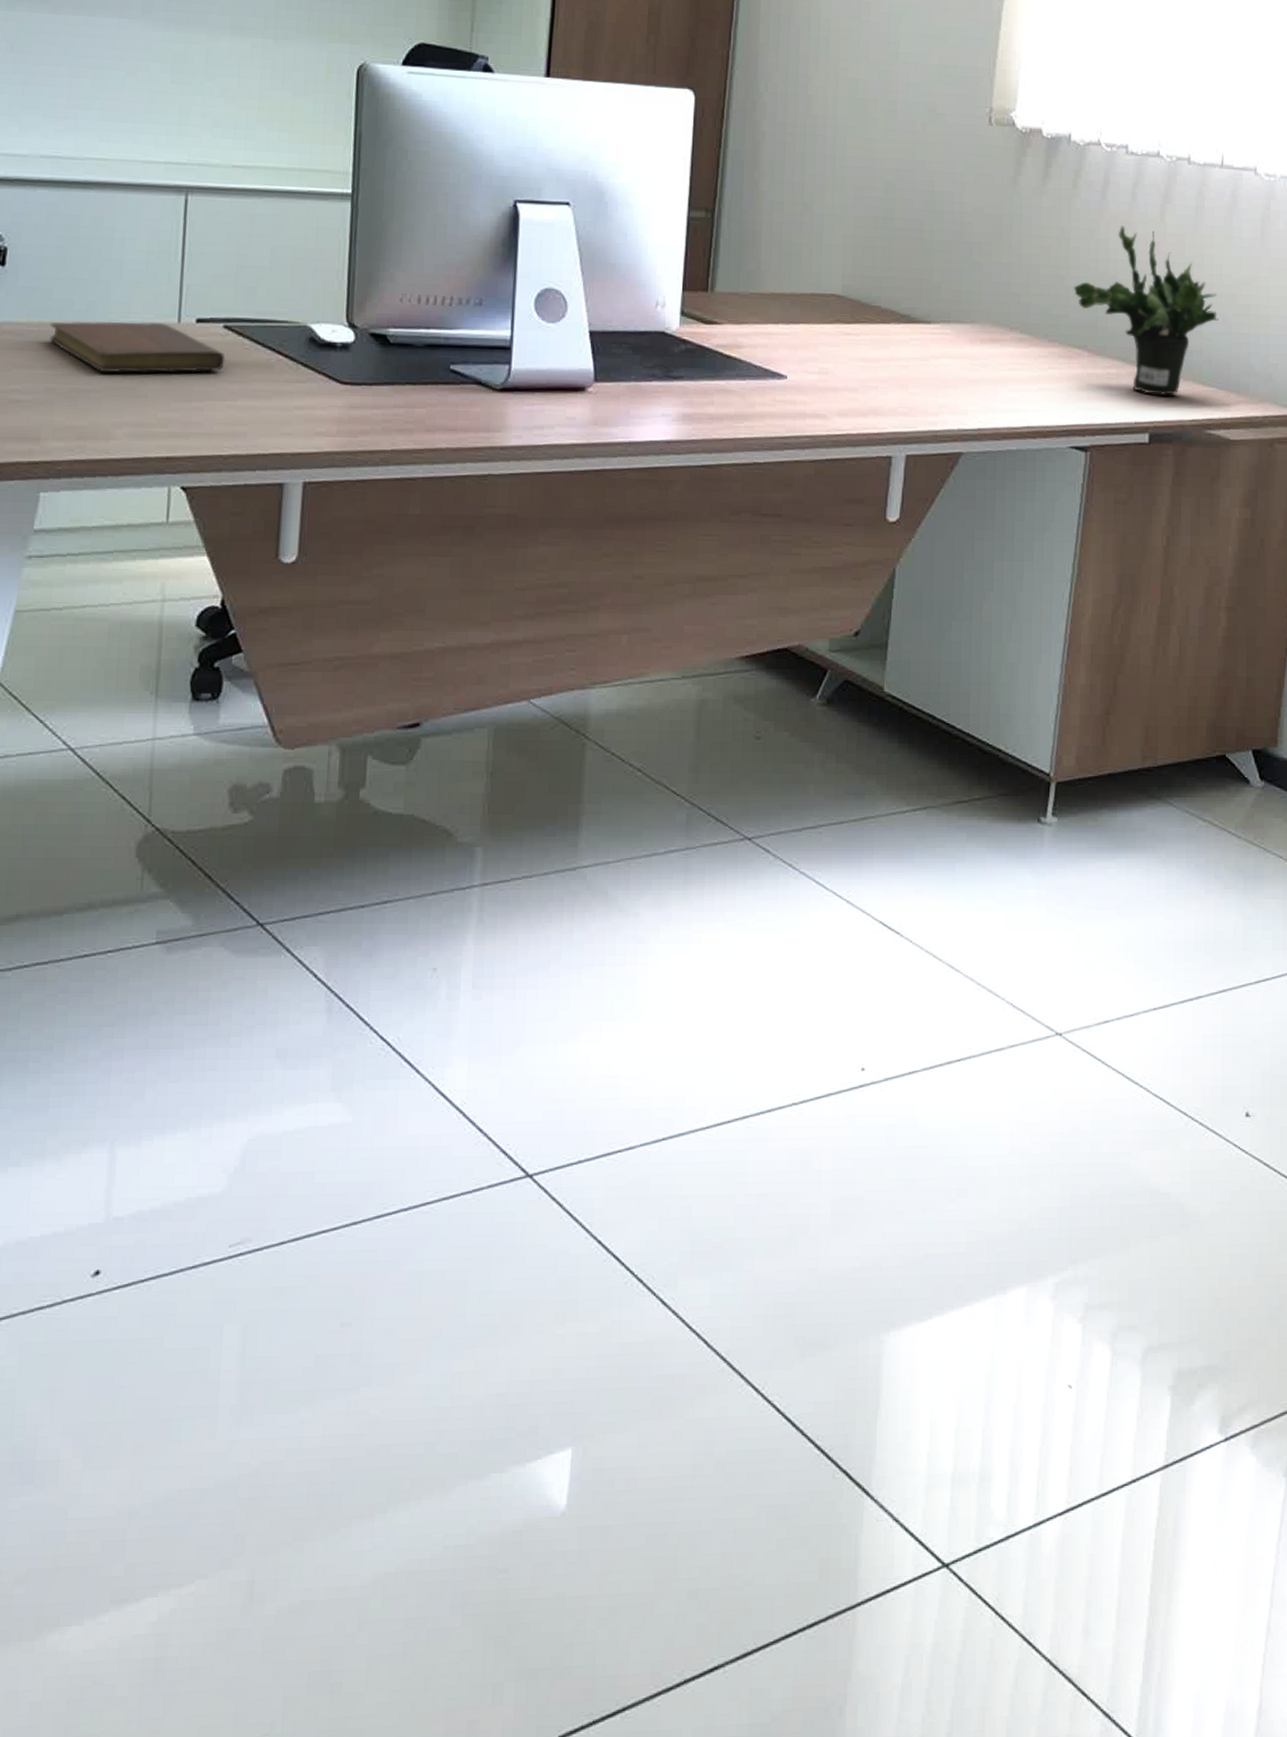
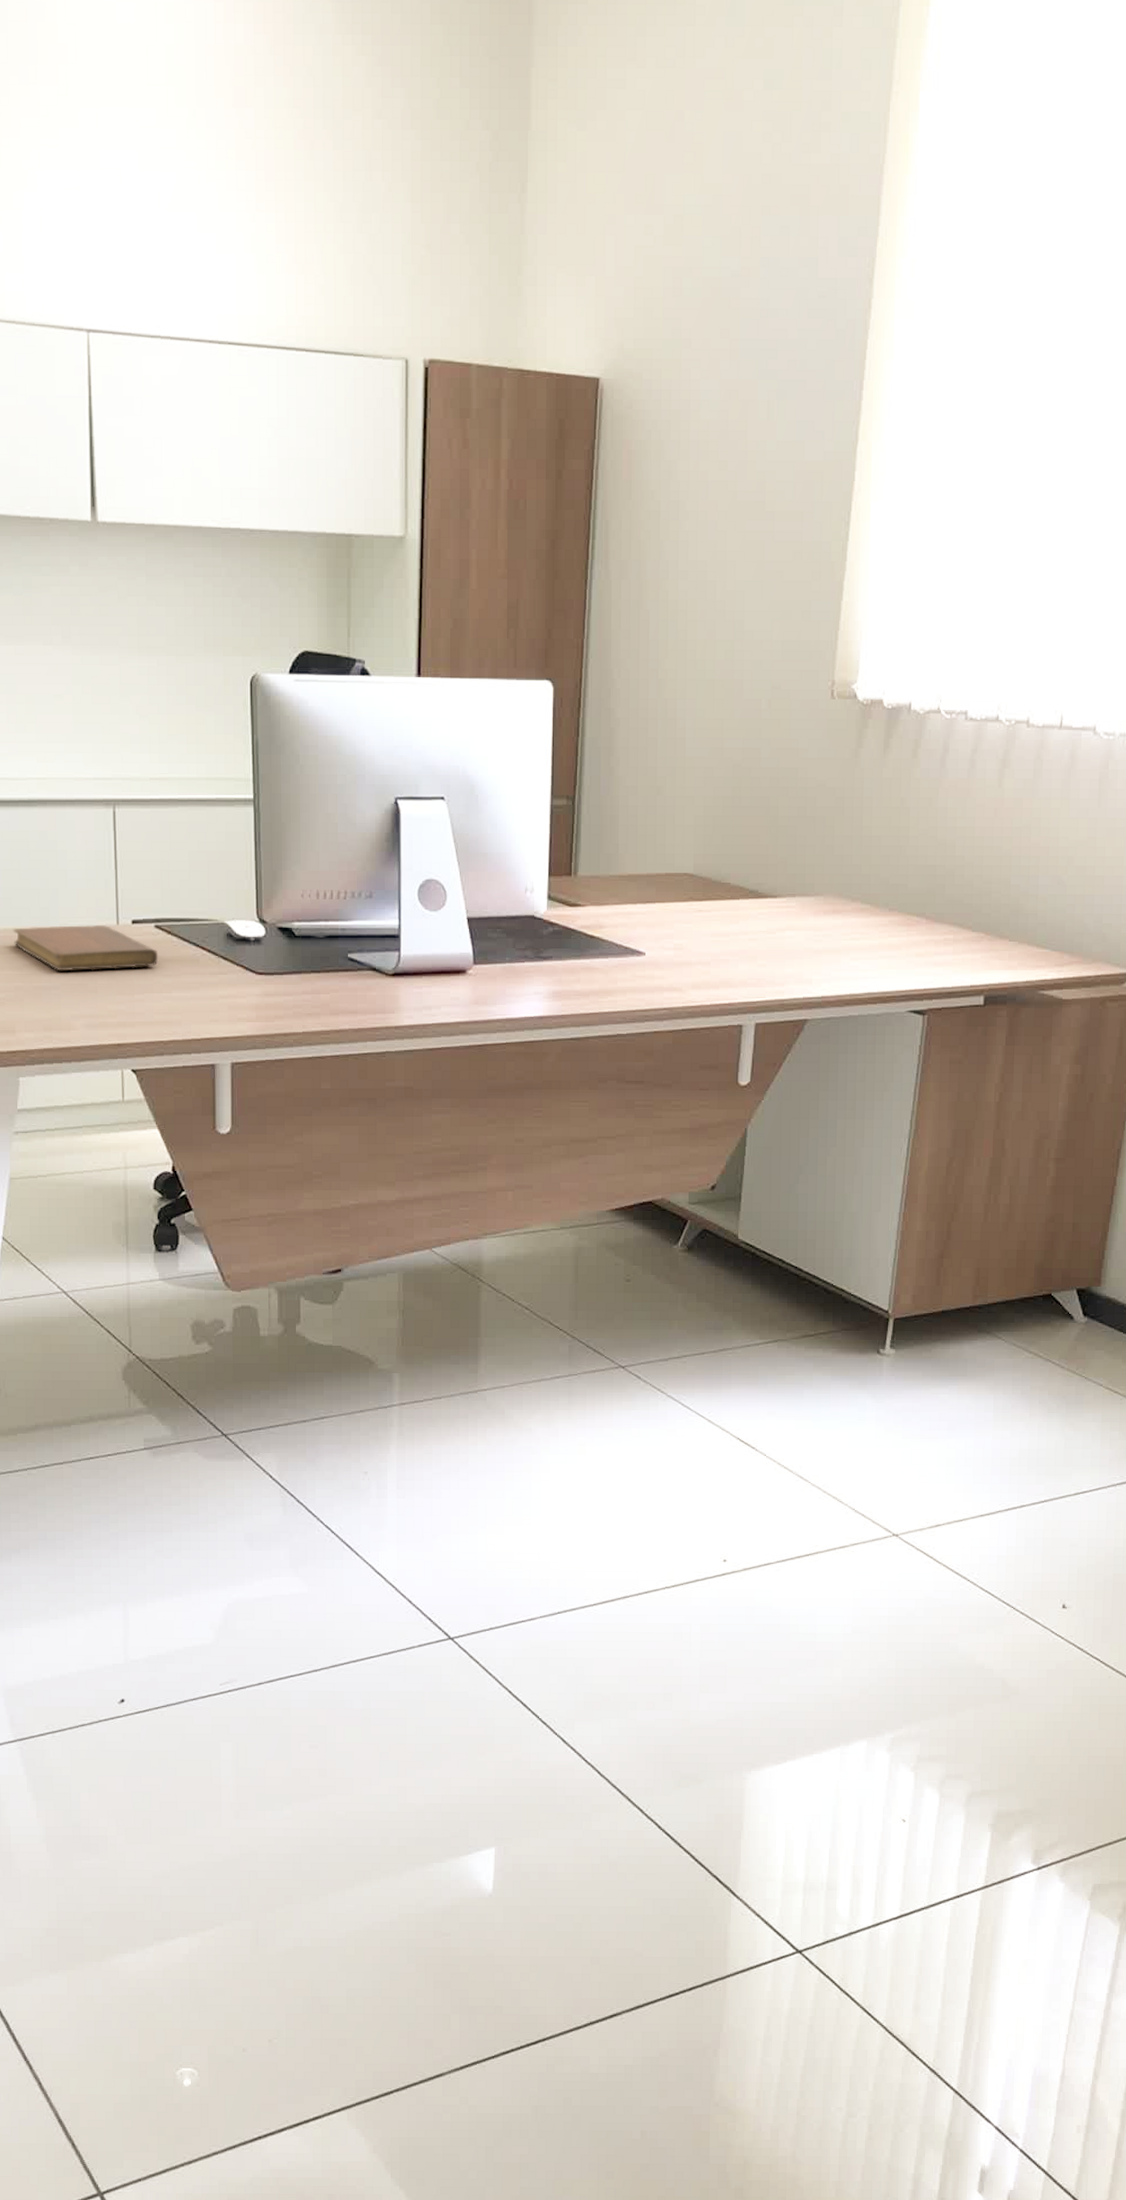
potted plant: present [1073,225,1219,395] -> none [912,793,1054,958]

